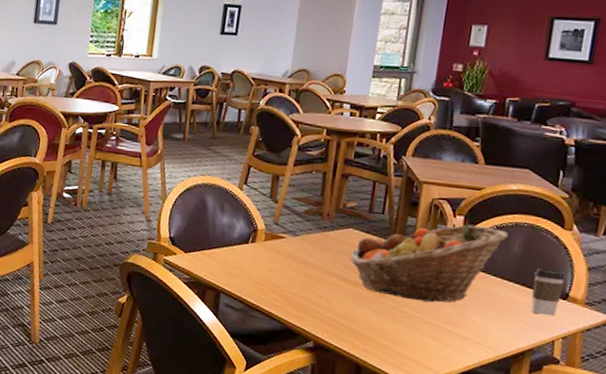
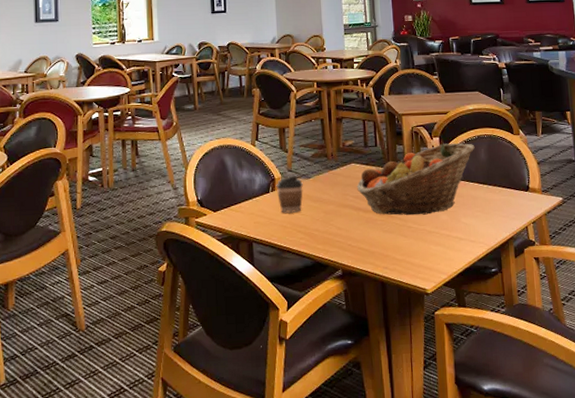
coffee cup: none [257,230,288,271] -> present [276,176,303,214]
coffee cup: present [531,268,567,316] -> none [500,168,524,207]

